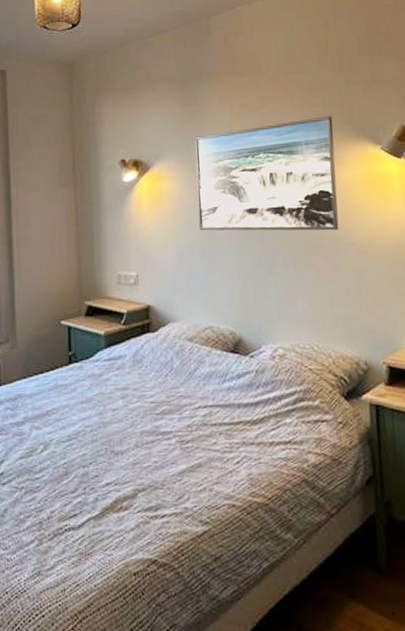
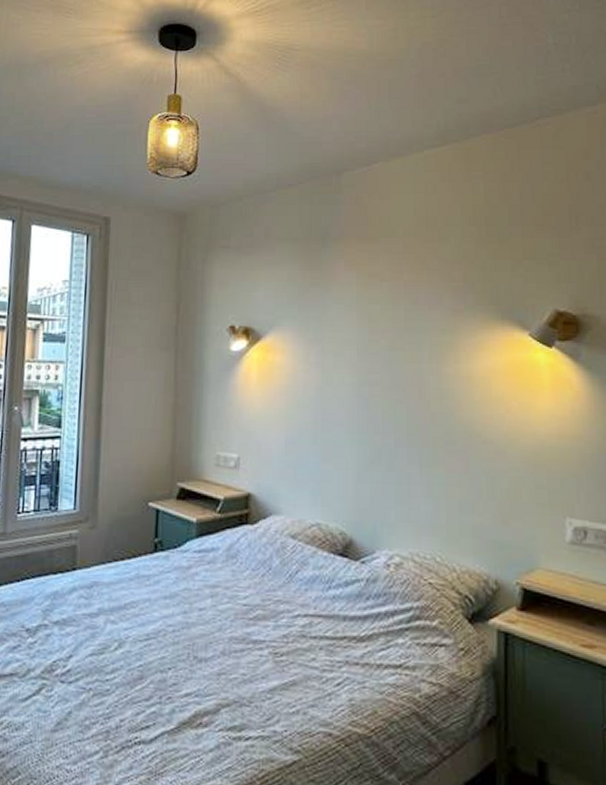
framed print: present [195,115,339,231] -> none [312,293,475,425]

